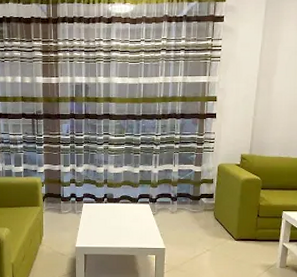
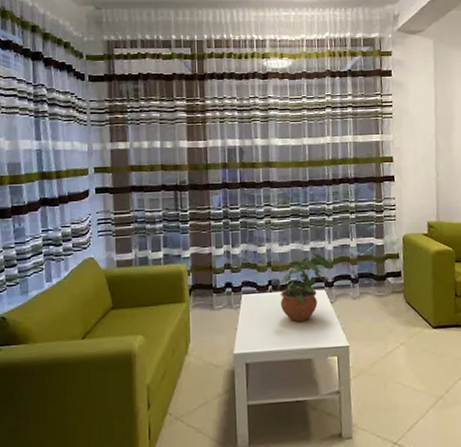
potted plant: none [112,175,155,228] -> present [278,253,331,323]

